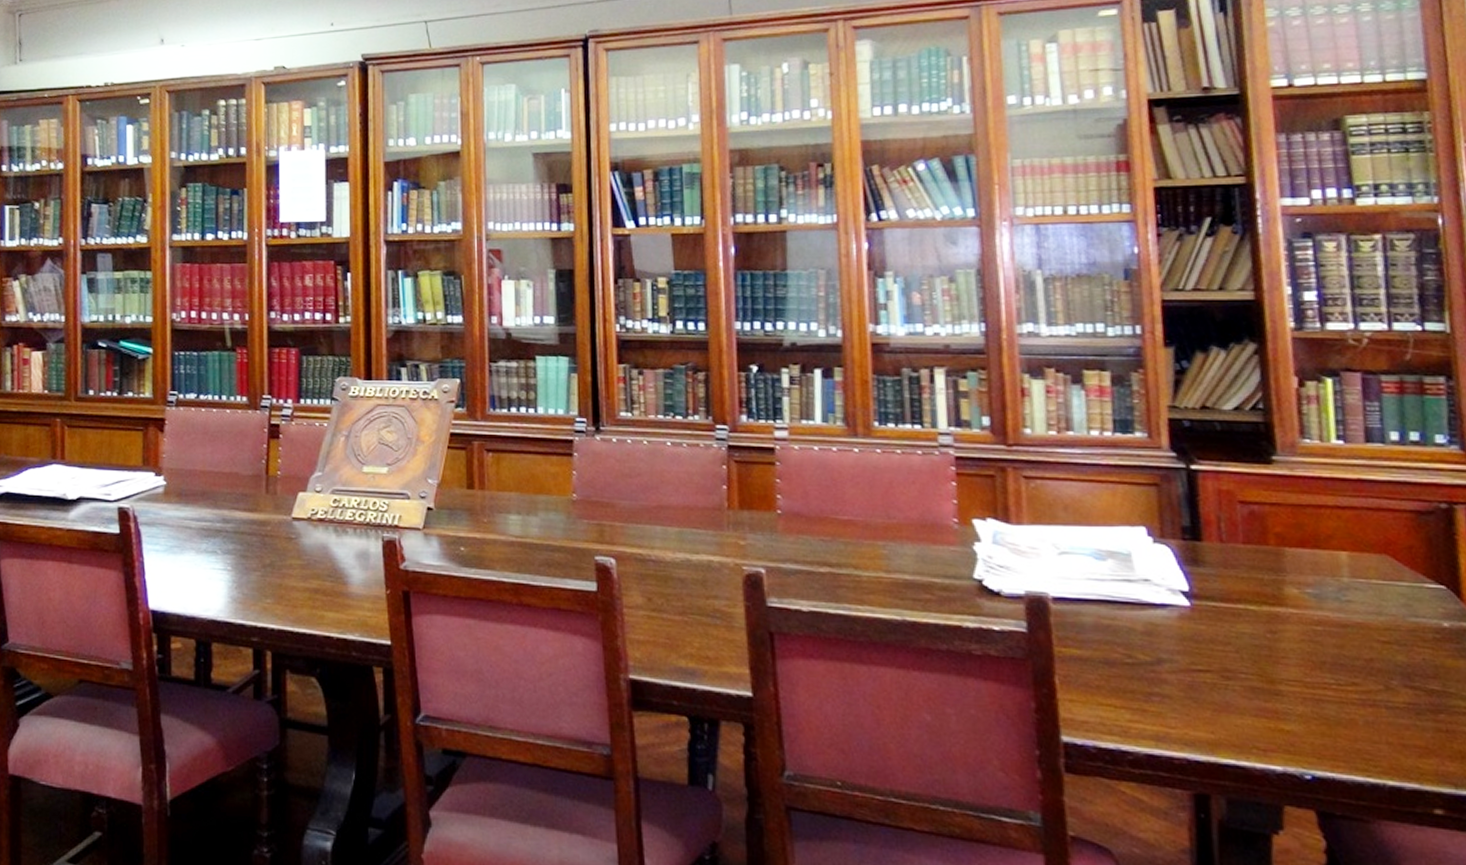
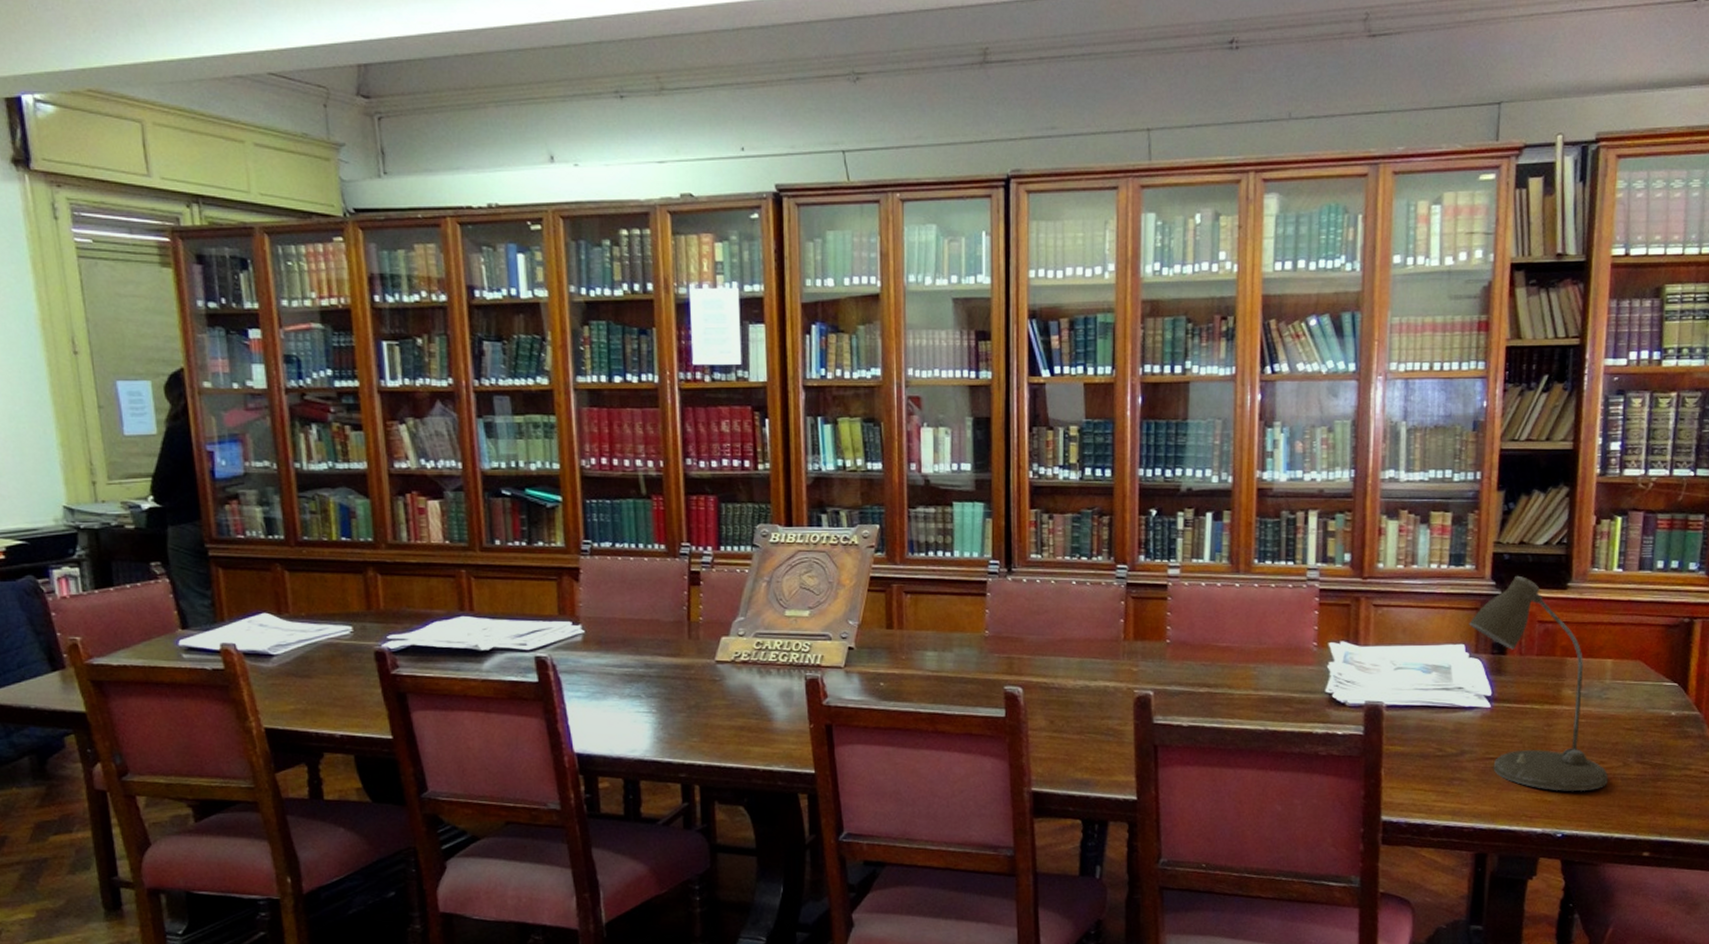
desk lamp: none [1148,445,1367,721] -> present [1469,575,1608,792]

